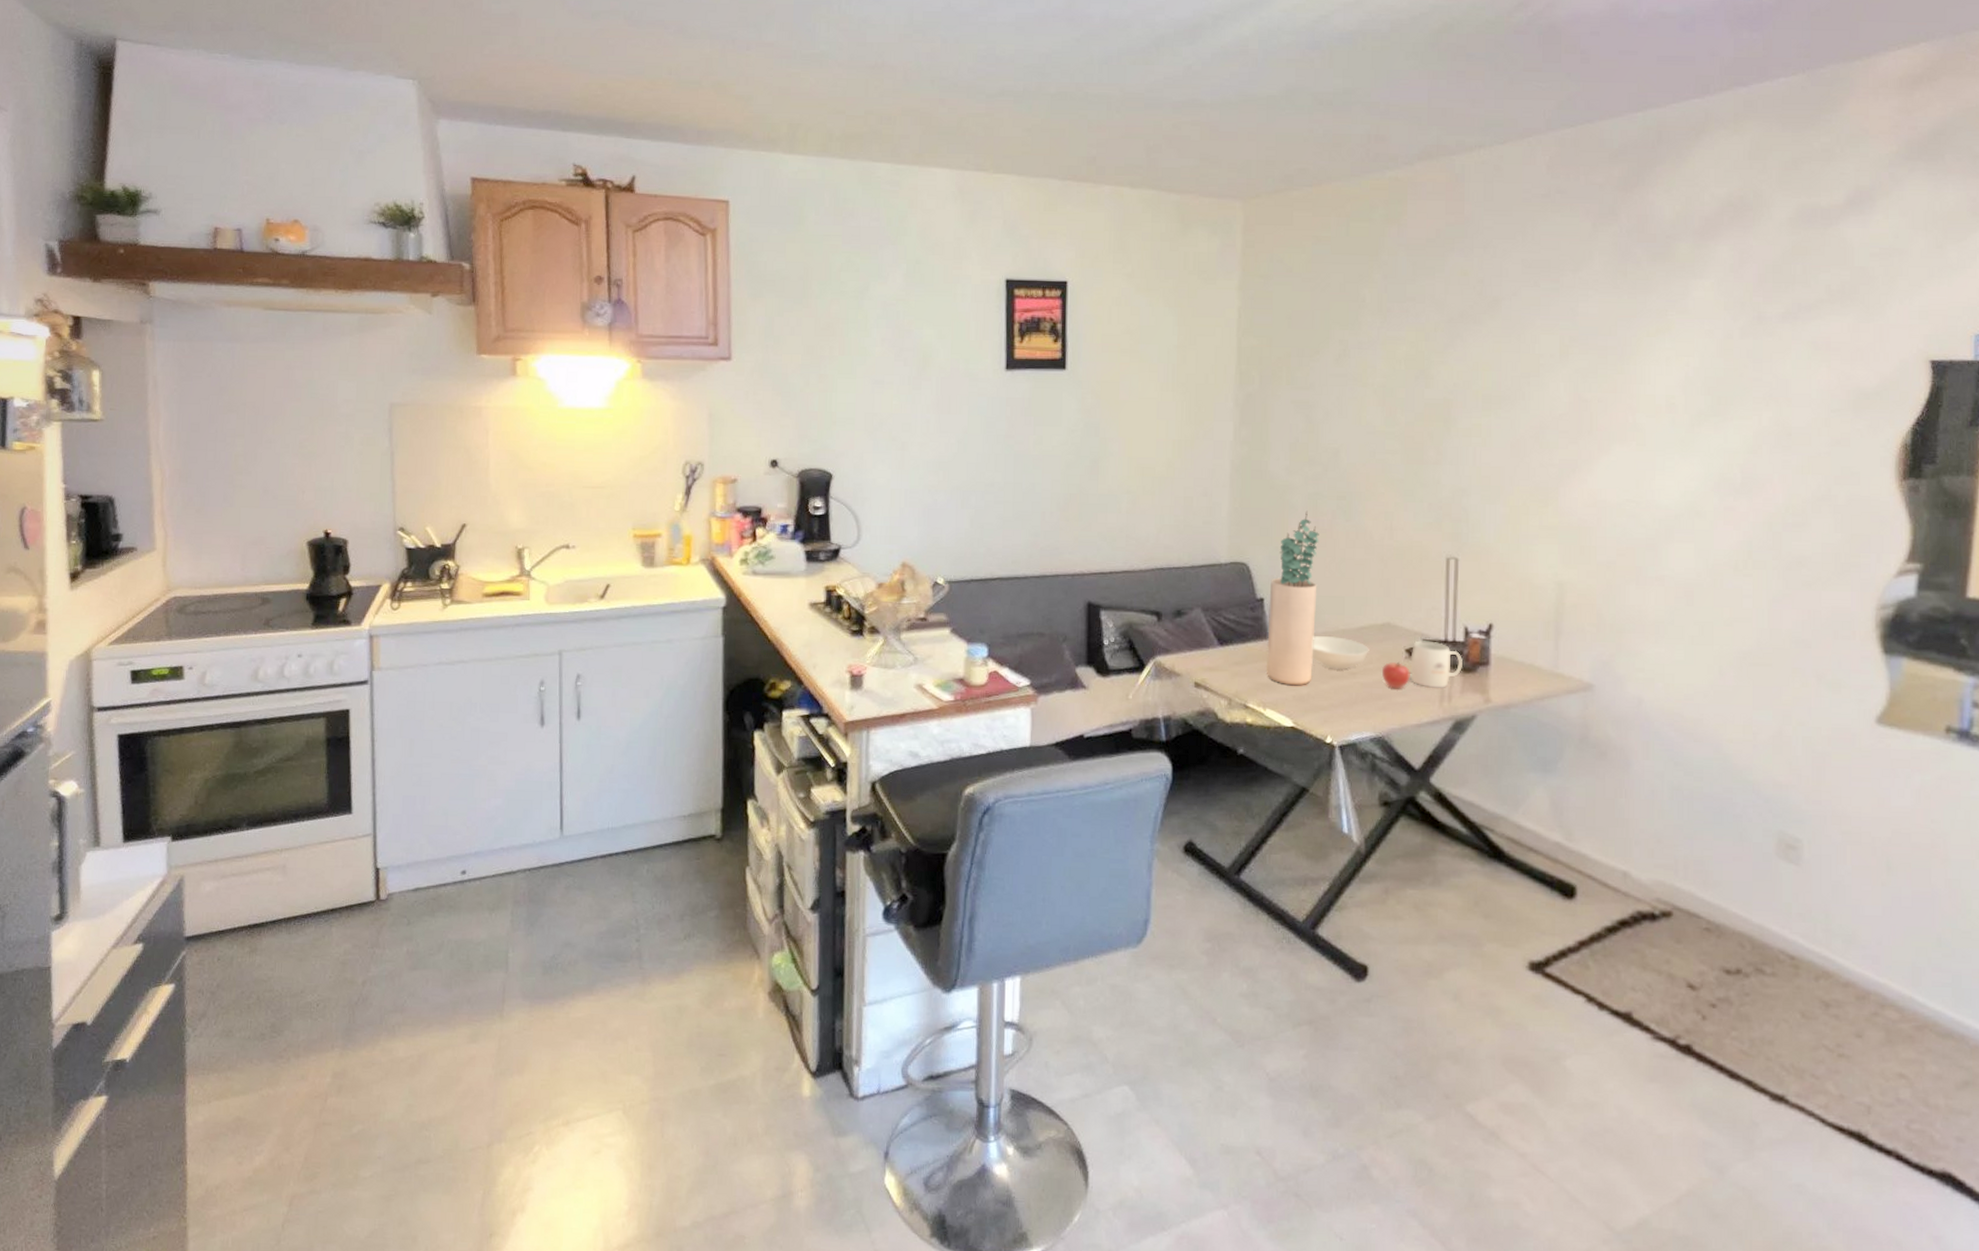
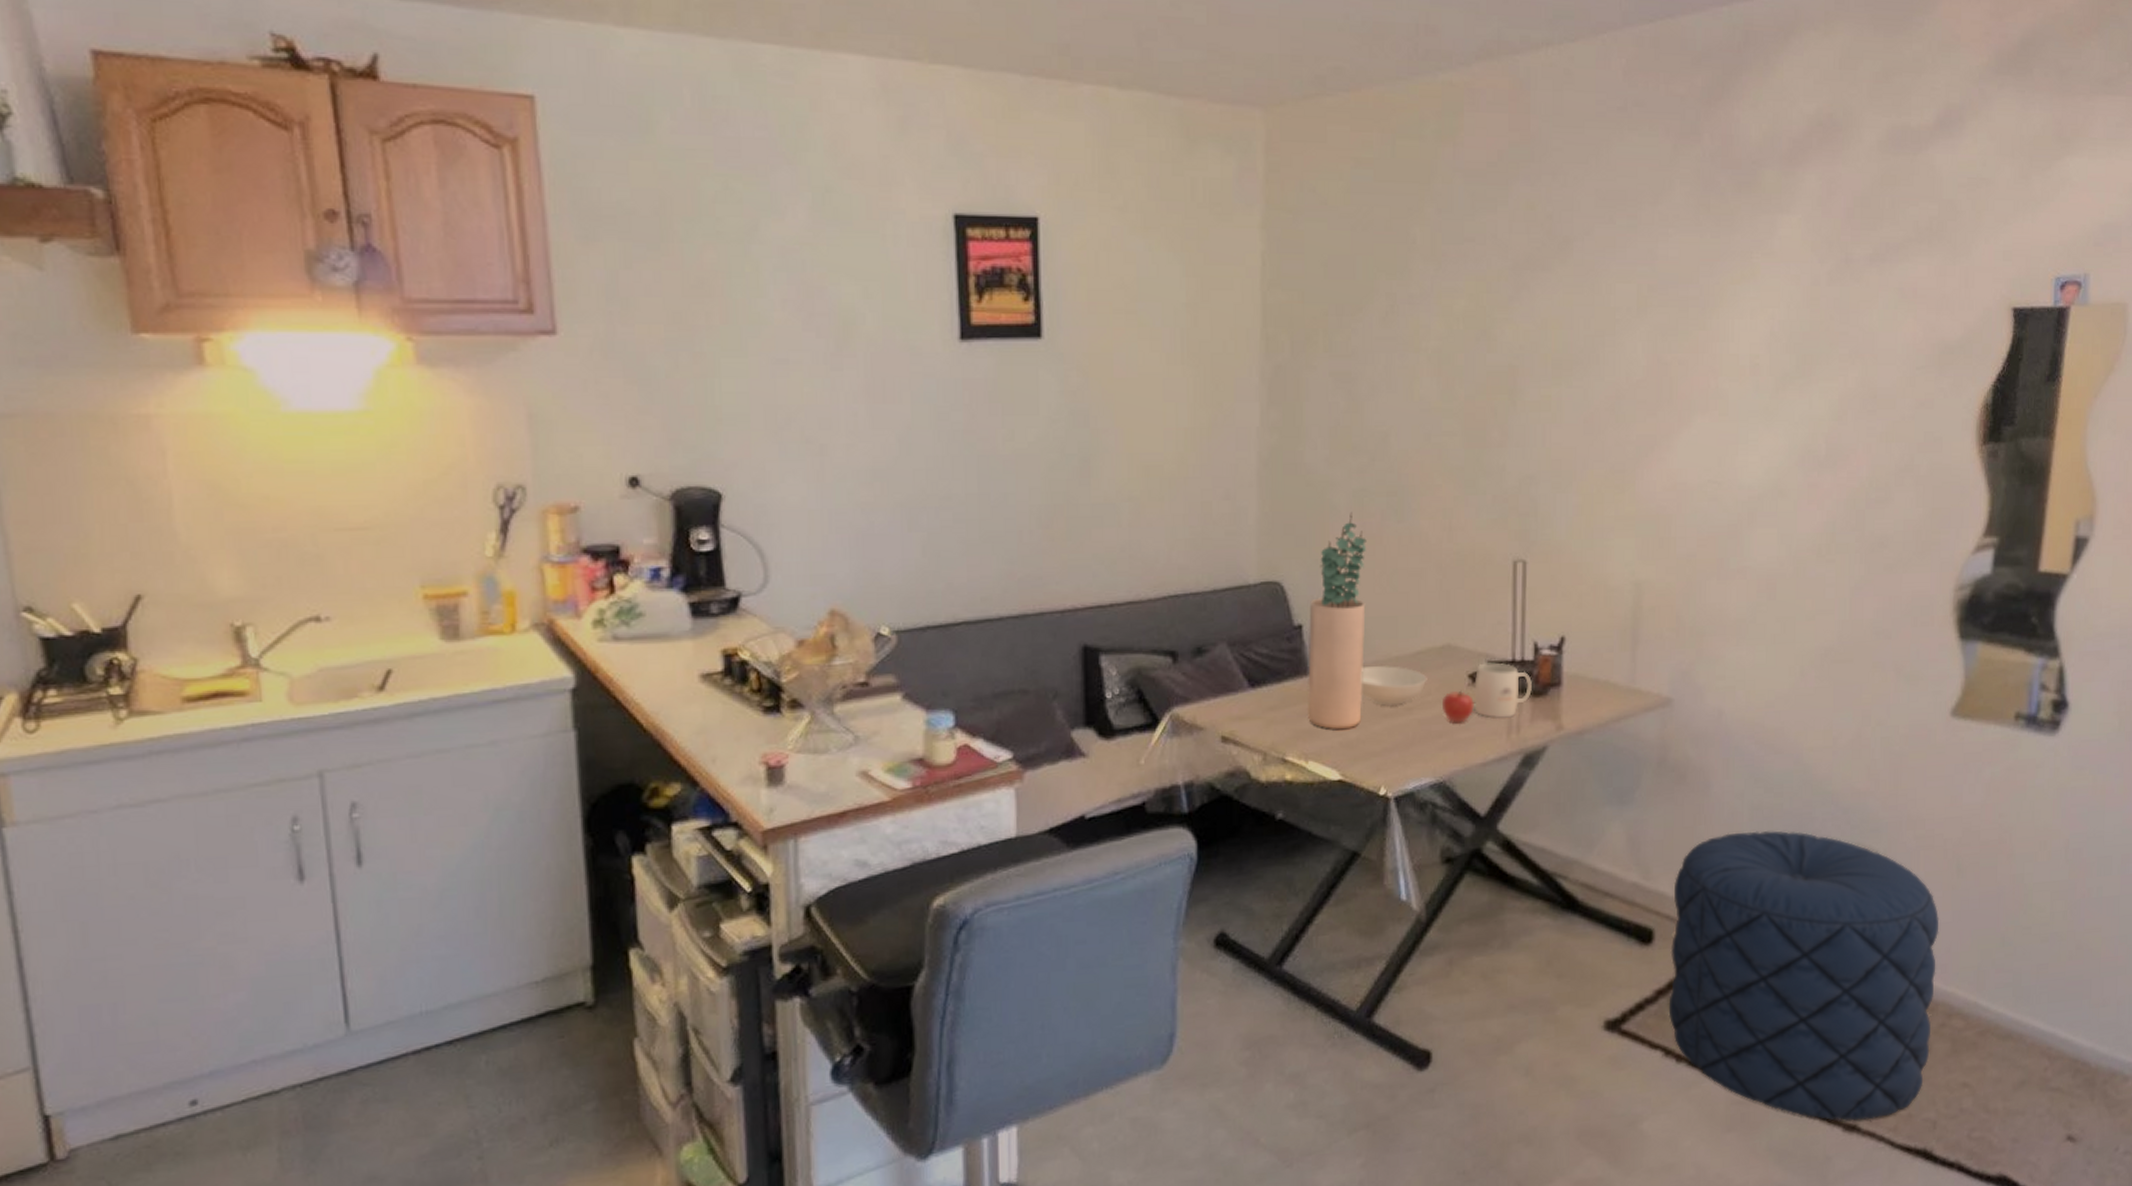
pouf: none [1591,808,1869,1094] -> present [1668,831,1940,1121]

